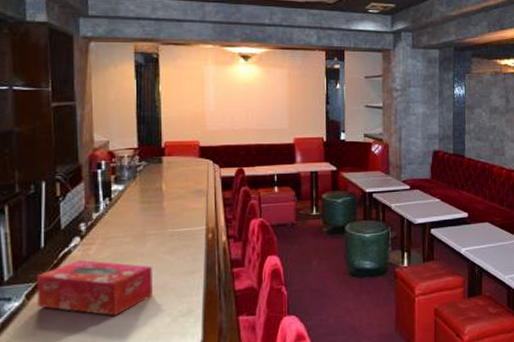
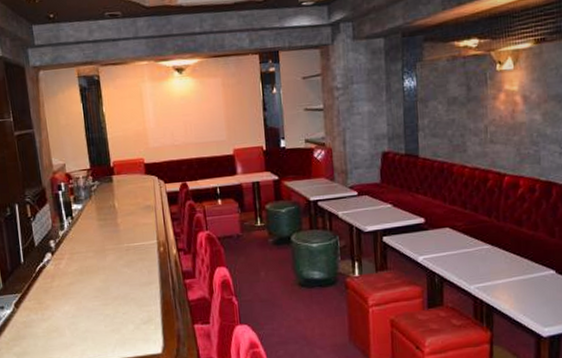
tissue box: present [36,259,153,316] -> none [20,273,117,323]

